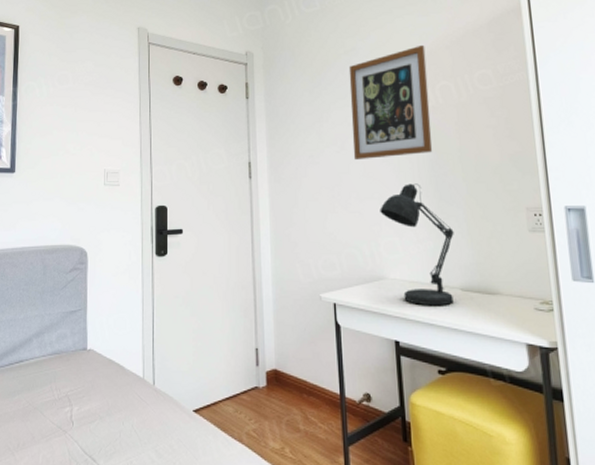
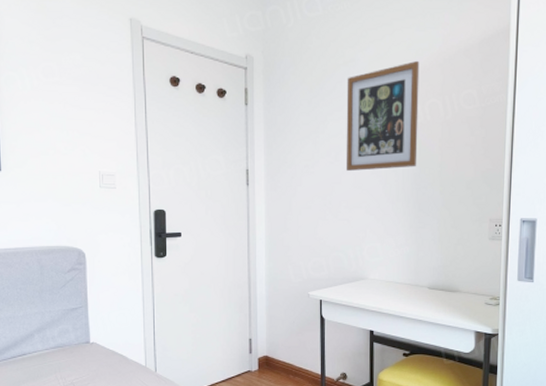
desk lamp: present [380,183,454,306] -> none [366,195,428,302]

